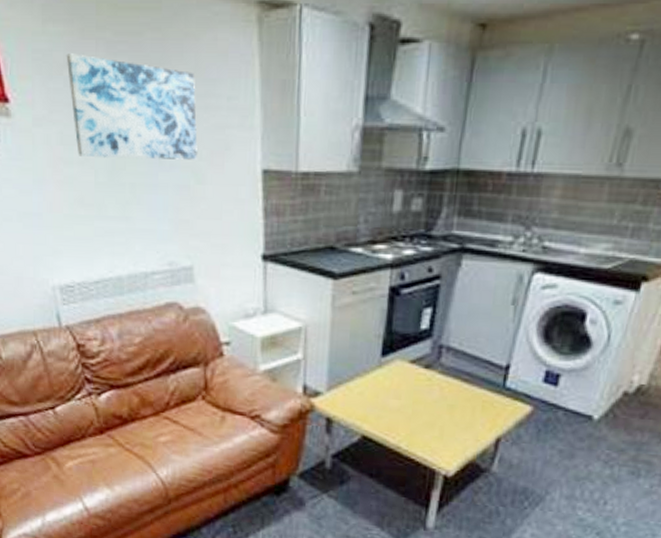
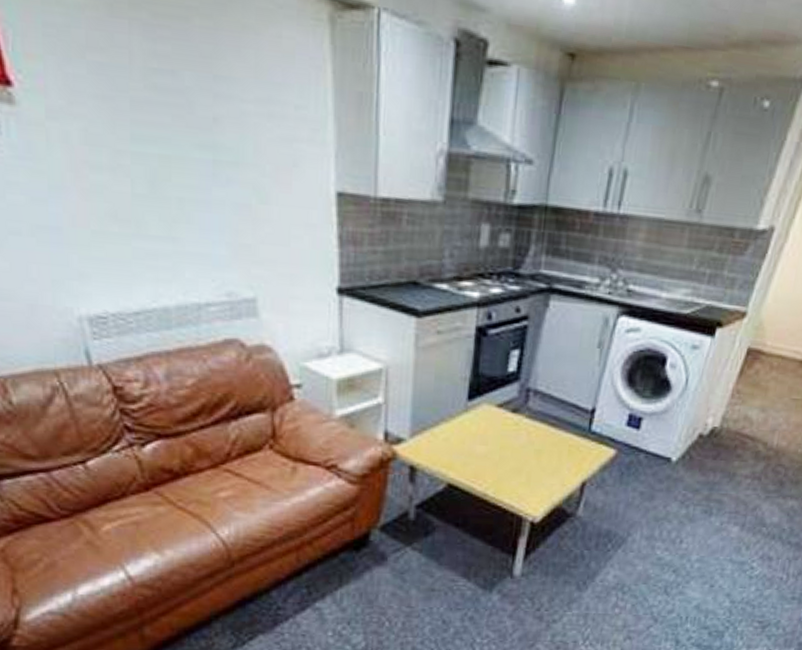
wall art: present [66,53,198,160] -> none [89,32,261,176]

